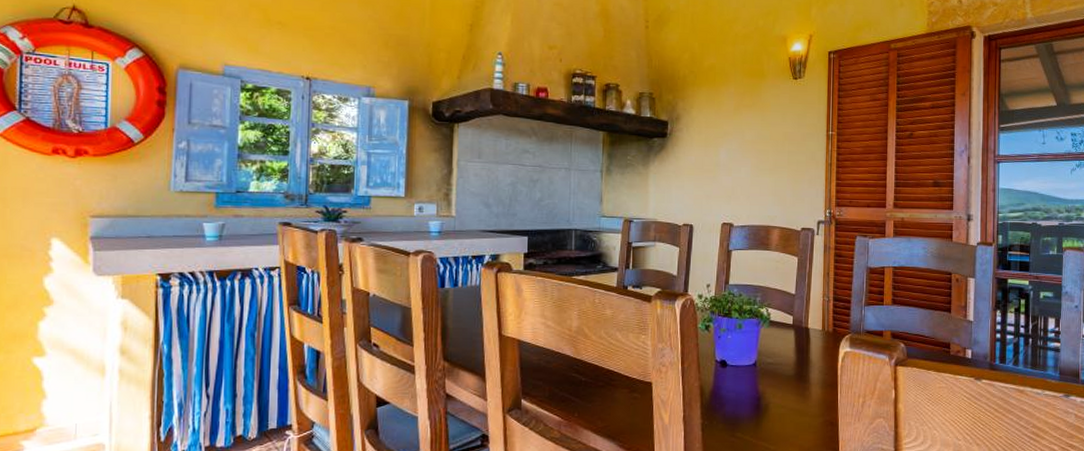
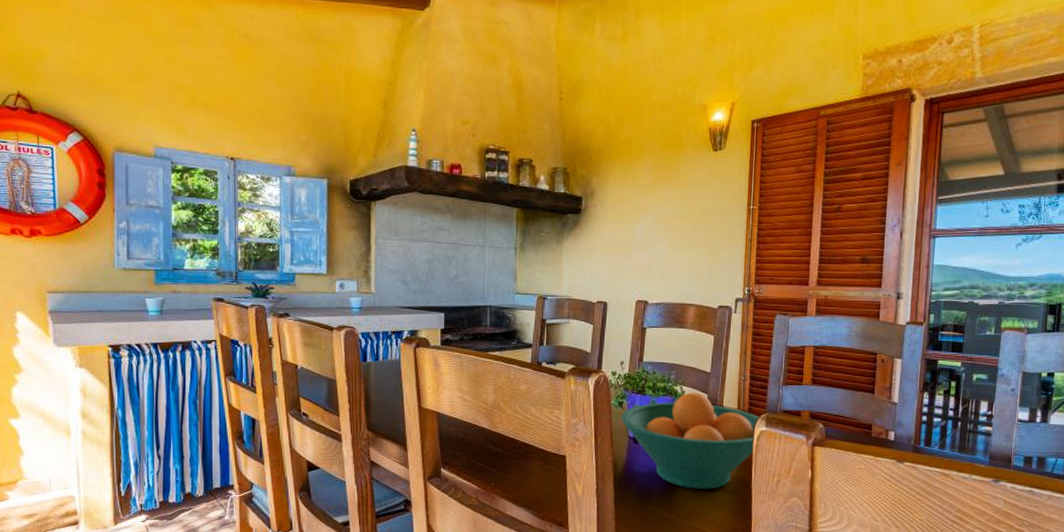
fruit bowl: none [707,314,845,413] -> present [621,392,761,489]

